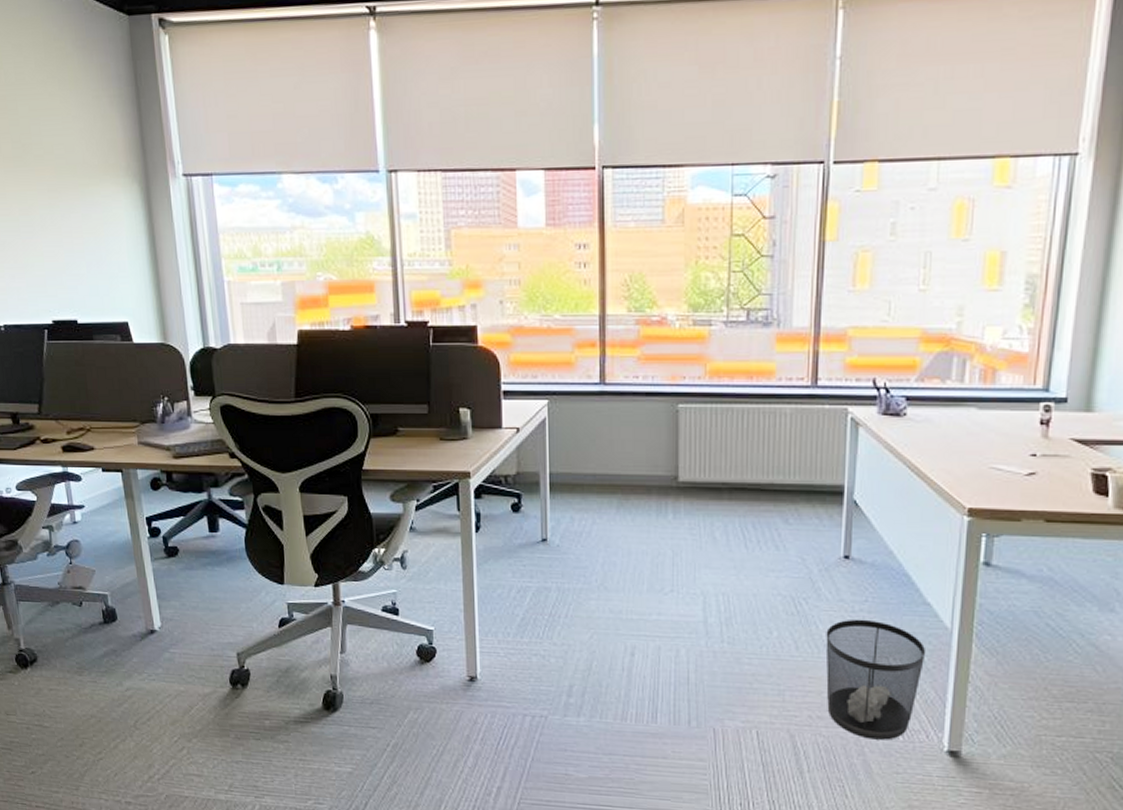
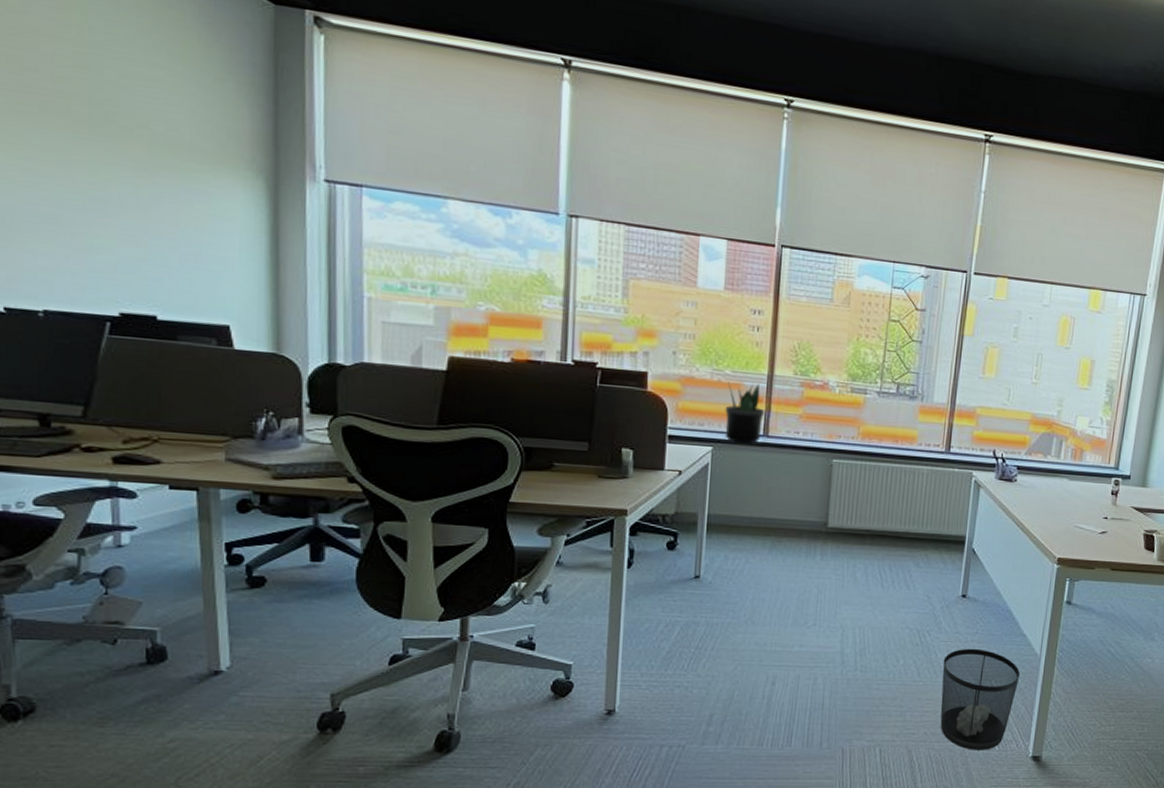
planter: none [557,326,599,392] -> present [725,382,765,443]

